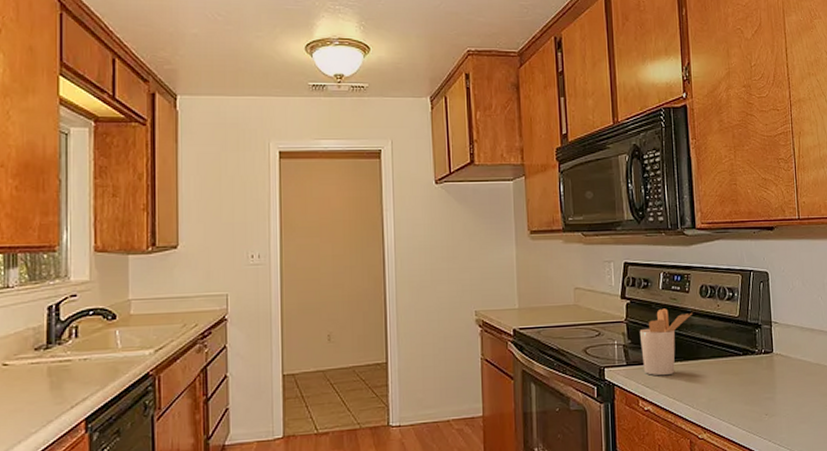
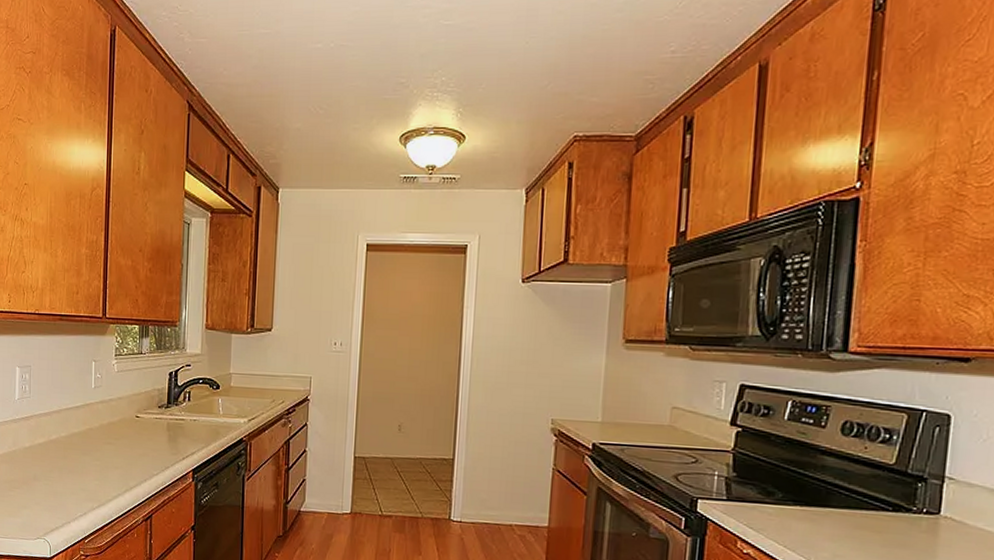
utensil holder: present [639,308,692,376] -> none [748,442,826,520]

